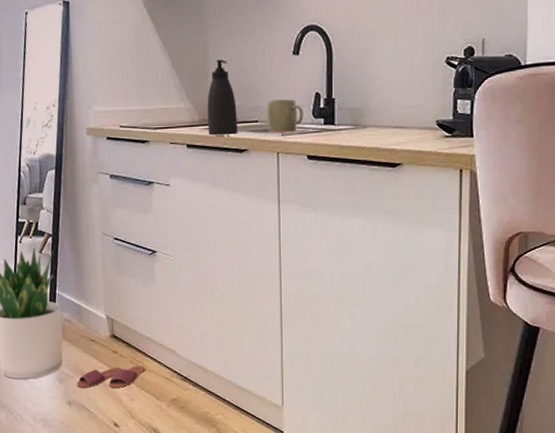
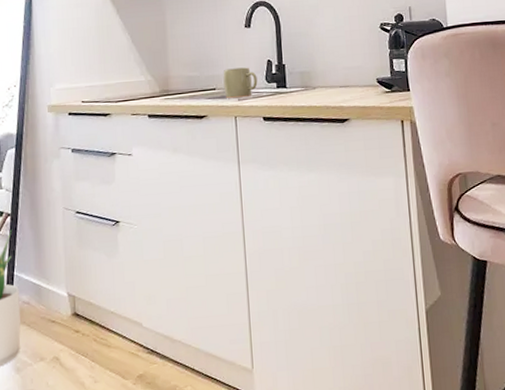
slippers: present [77,366,145,388] -> none [35,343,109,375]
soap dispenser: present [207,59,237,136] -> none [166,35,196,105]

